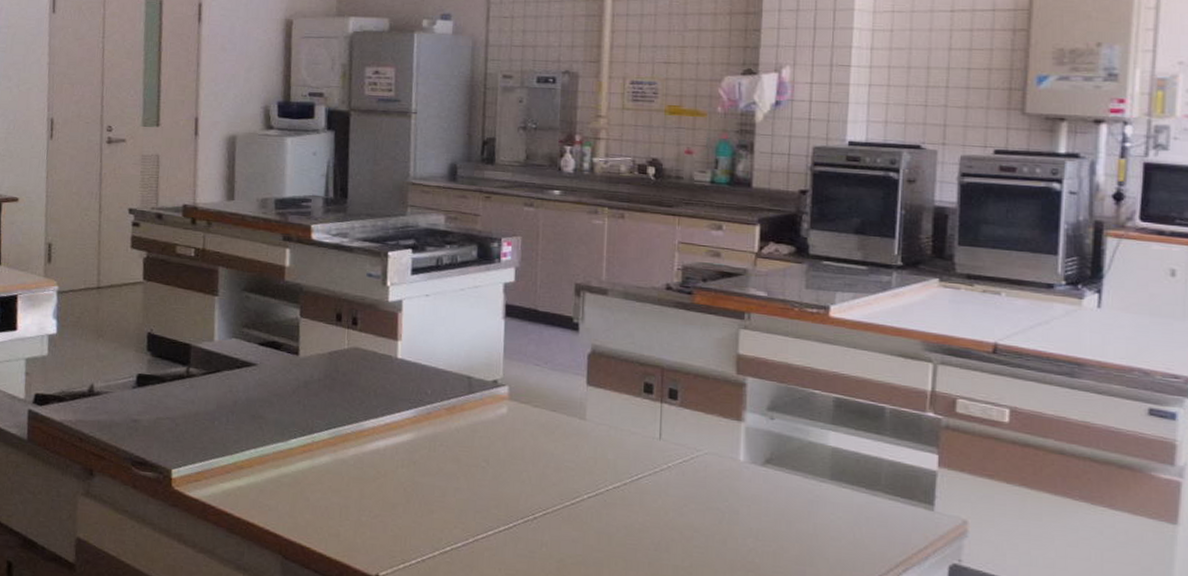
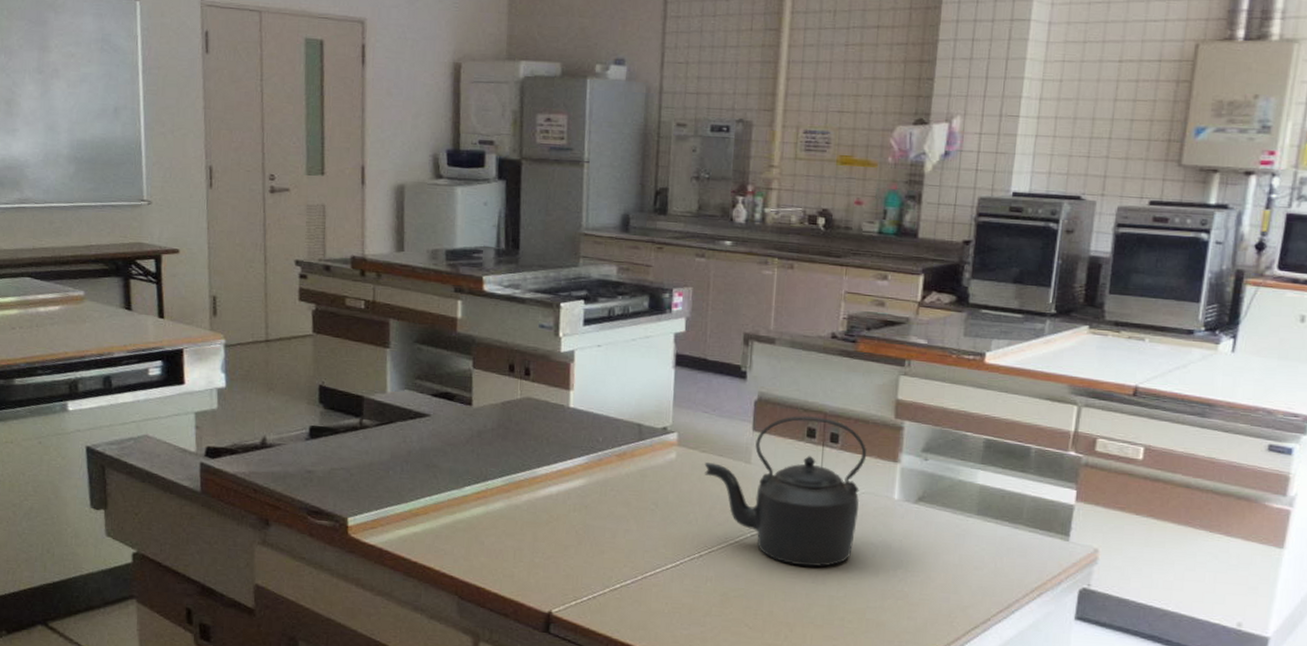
kettle: none [537,369,709,533] -> present [704,415,867,567]

